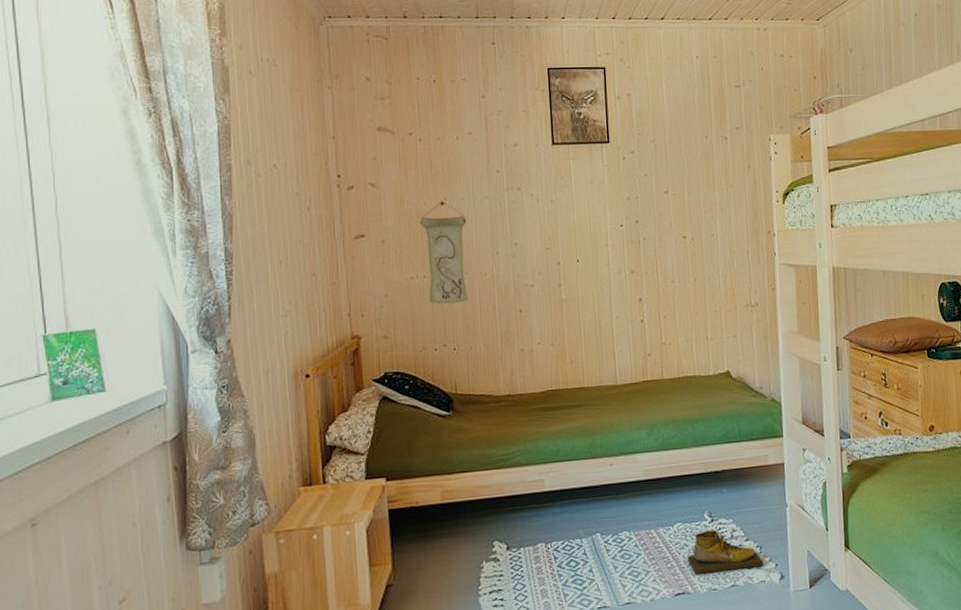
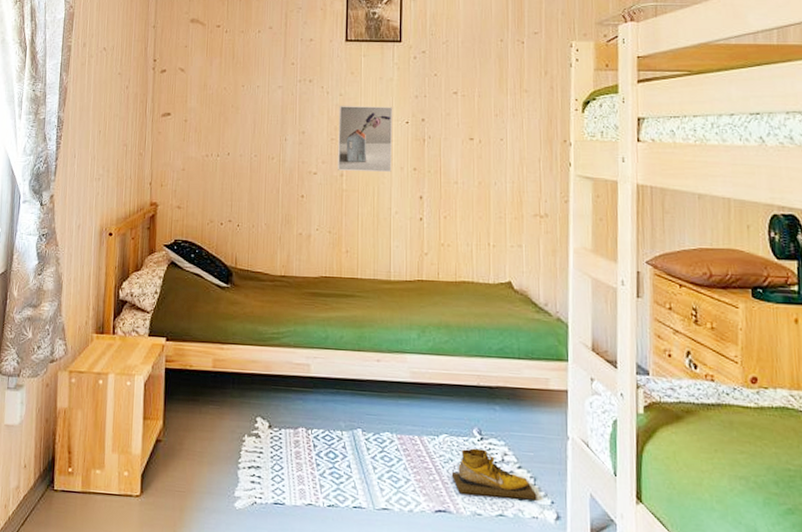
wall scroll: present [420,201,469,304] -> none [219,88,260,183]
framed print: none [551,210,610,280] -> present [338,106,393,172]

